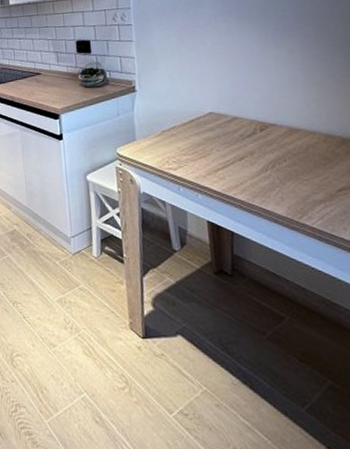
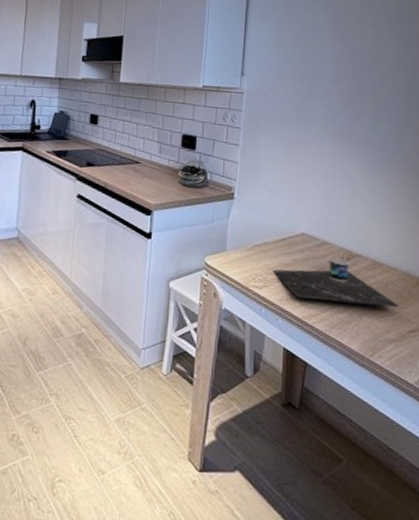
place setting: none [184,130,324,173] -> present [272,257,399,308]

